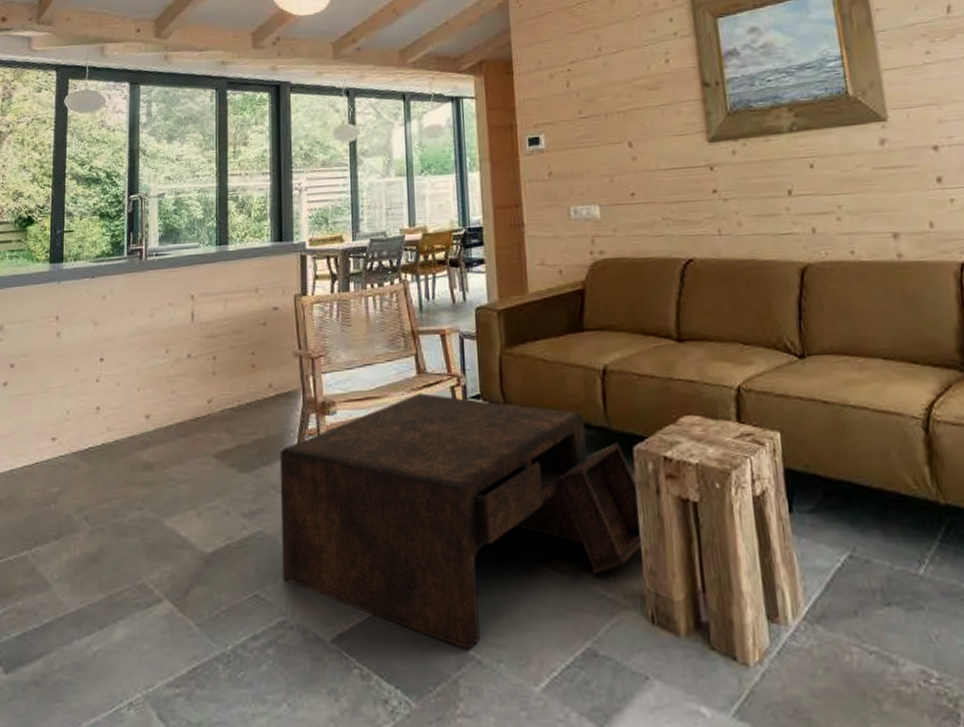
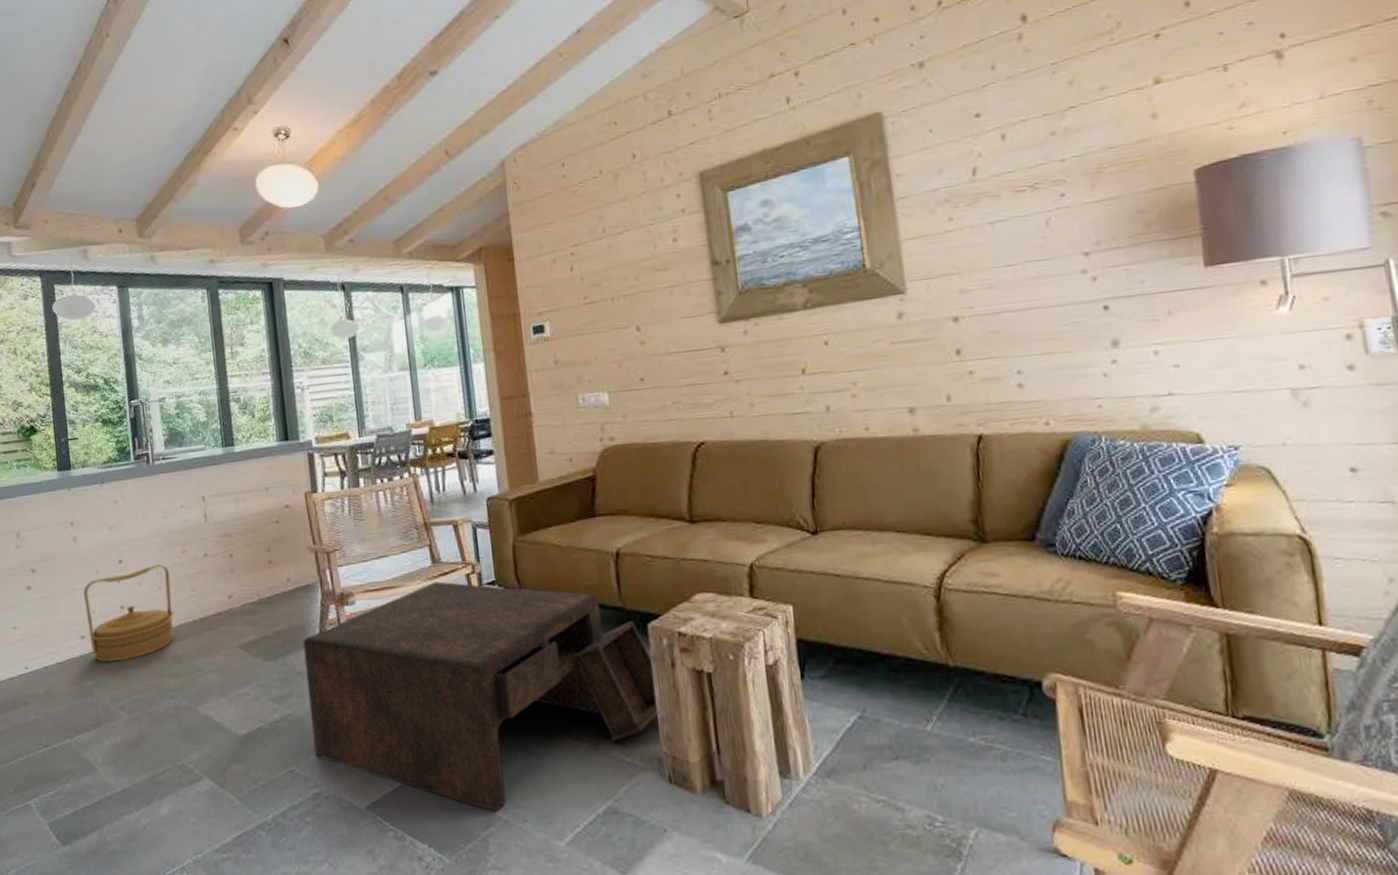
woven basket: none [60,364,151,468] -> present [83,564,173,663]

